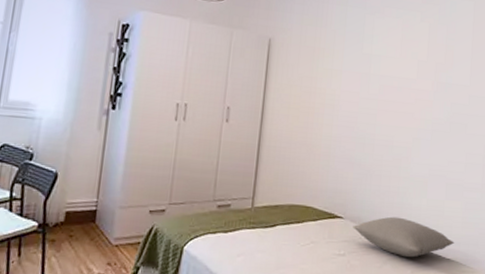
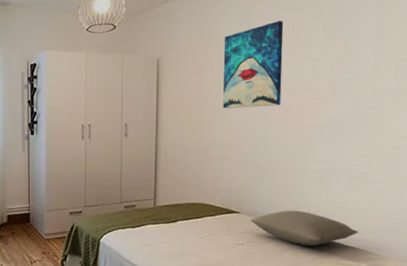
wall art: none [333,16,395,104] -> present [223,20,284,108]

